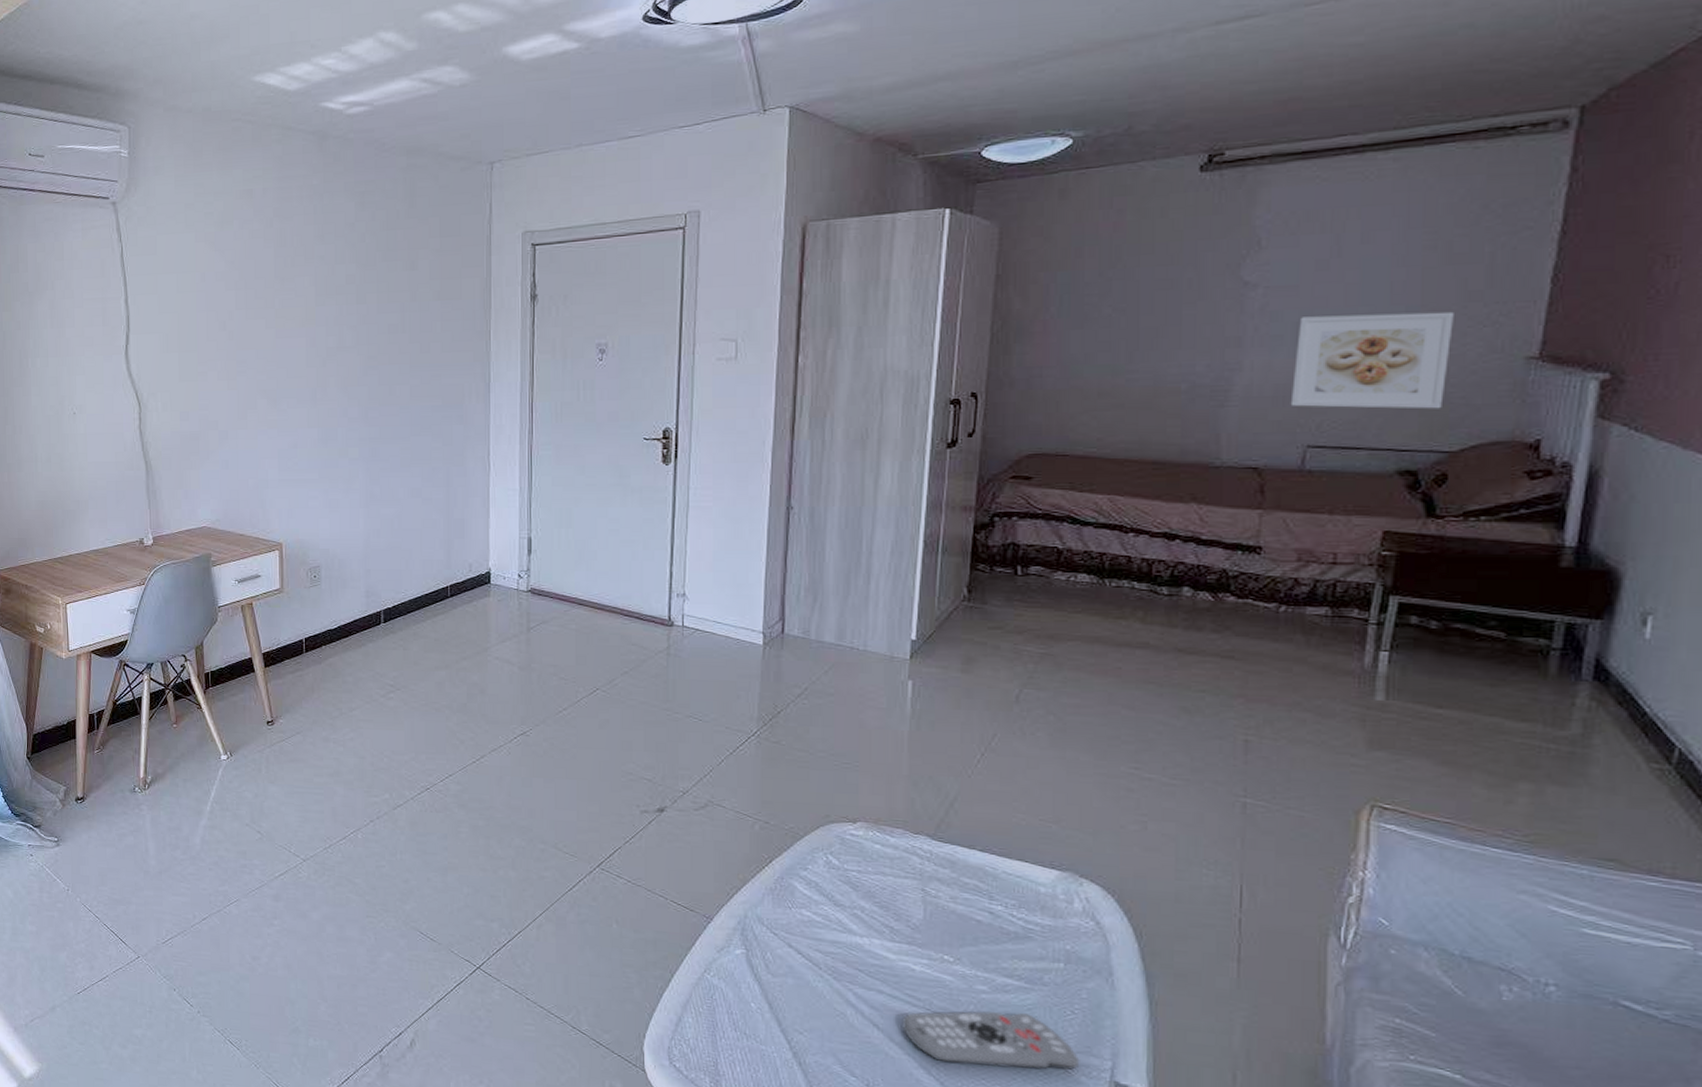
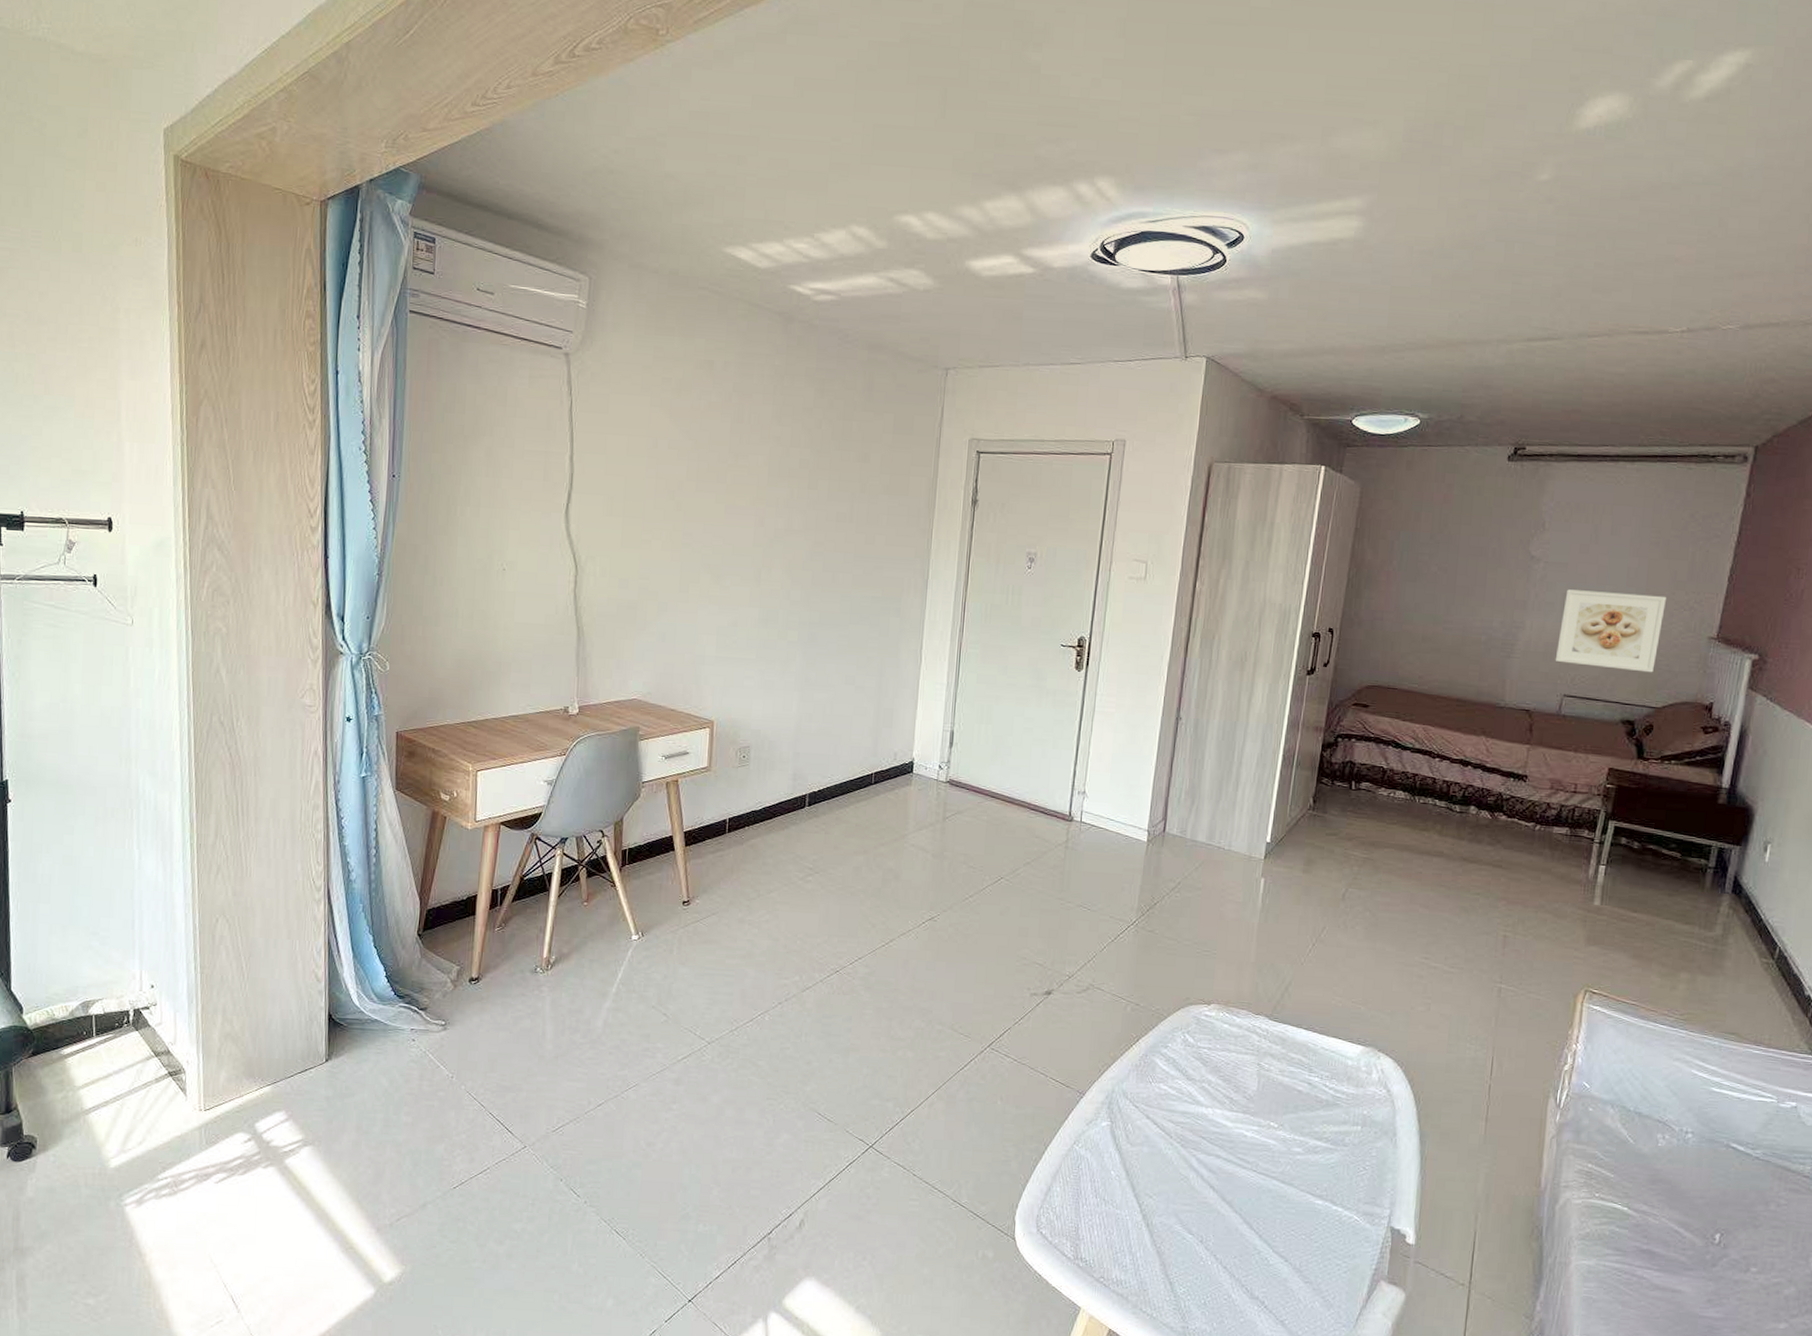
remote control: present [902,1010,1080,1070] -> none [1233,1170,1367,1220]

